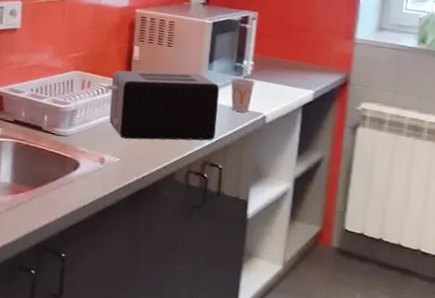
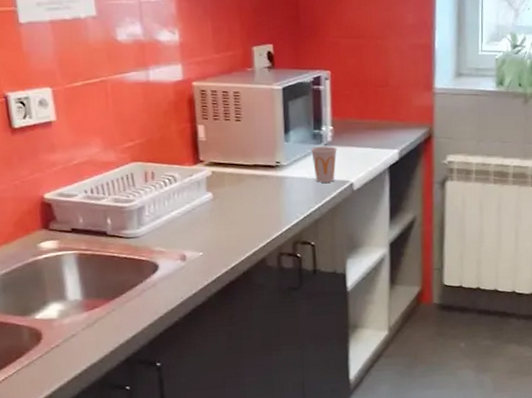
toaster: present [106,70,220,141] -> none [173,146,303,230]

